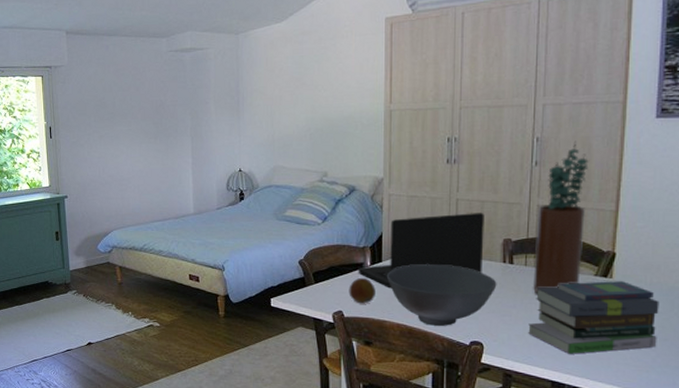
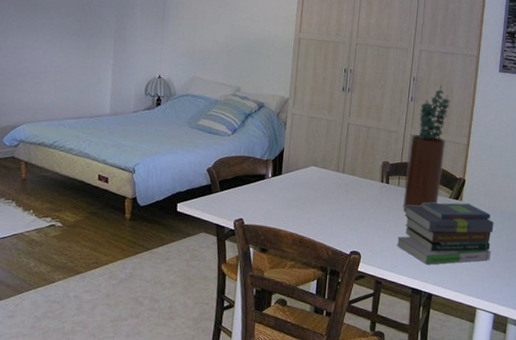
fruit: present [349,277,376,303] -> none [250,188,274,212]
laptop: present [358,213,484,287] -> none [260,136,369,199]
bowl: present [387,264,497,326] -> none [285,179,375,237]

